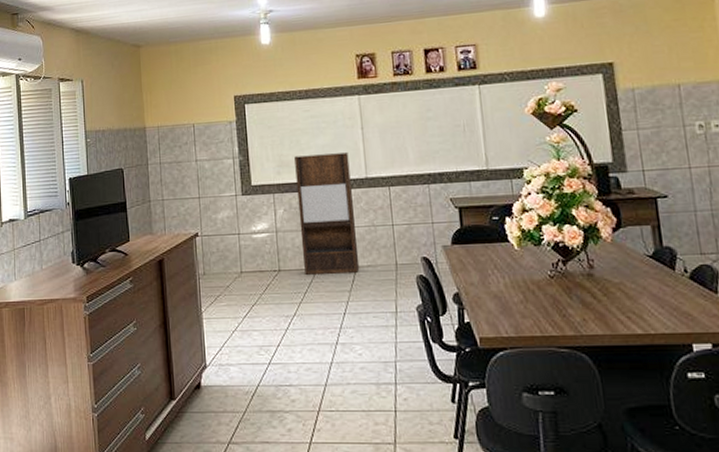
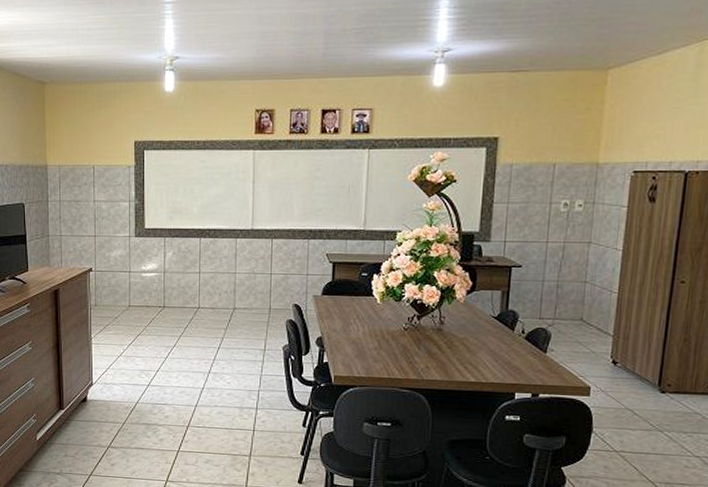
shelving unit: present [294,152,360,275] -> none [186,204,238,314]

